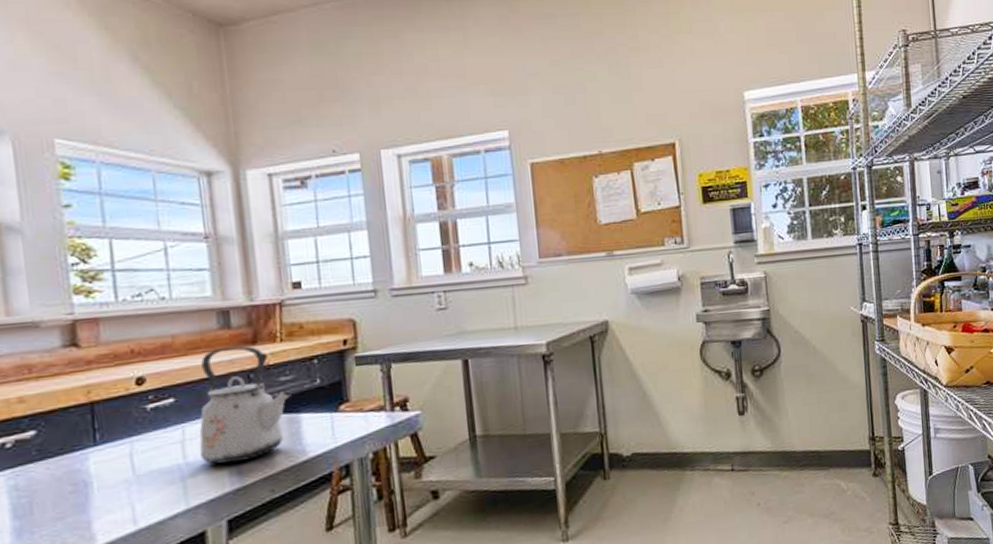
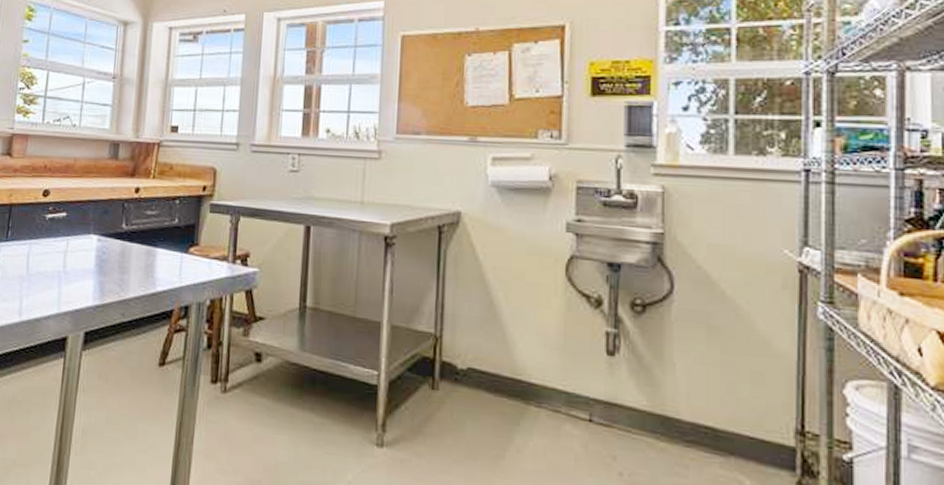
kettle: present [199,345,292,465] -> none [75,175,153,282]

